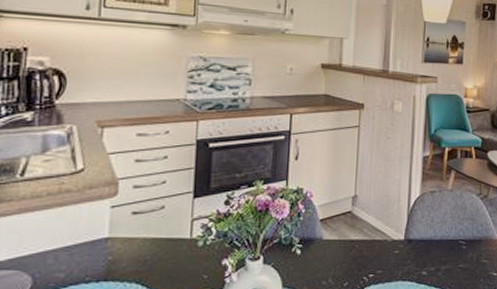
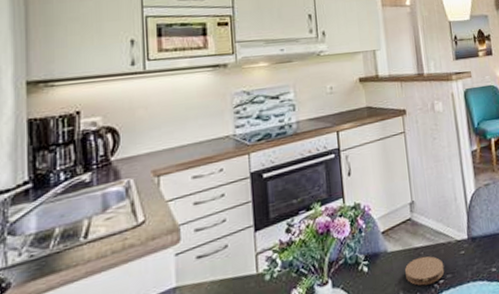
coaster: none [337,249,377,277] -> present [405,256,445,286]

